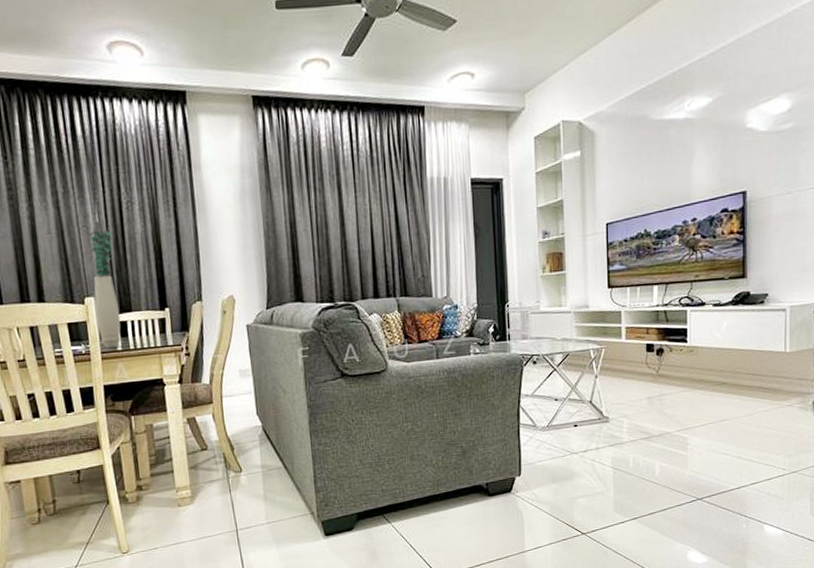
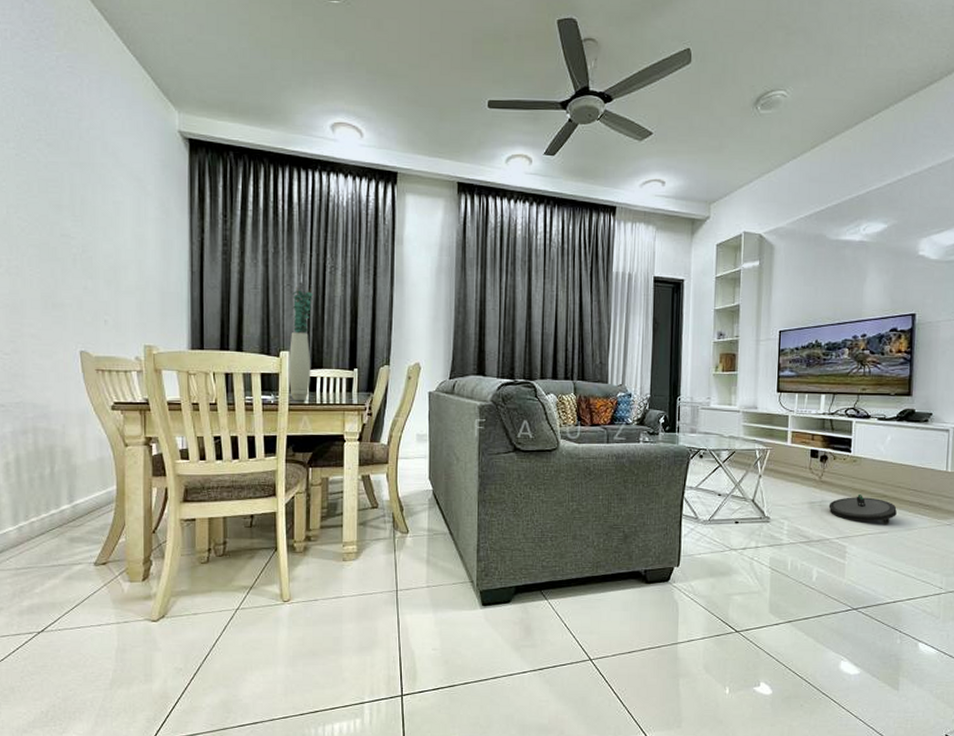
robot vacuum: none [667,384,737,413] -> present [828,495,897,526]

